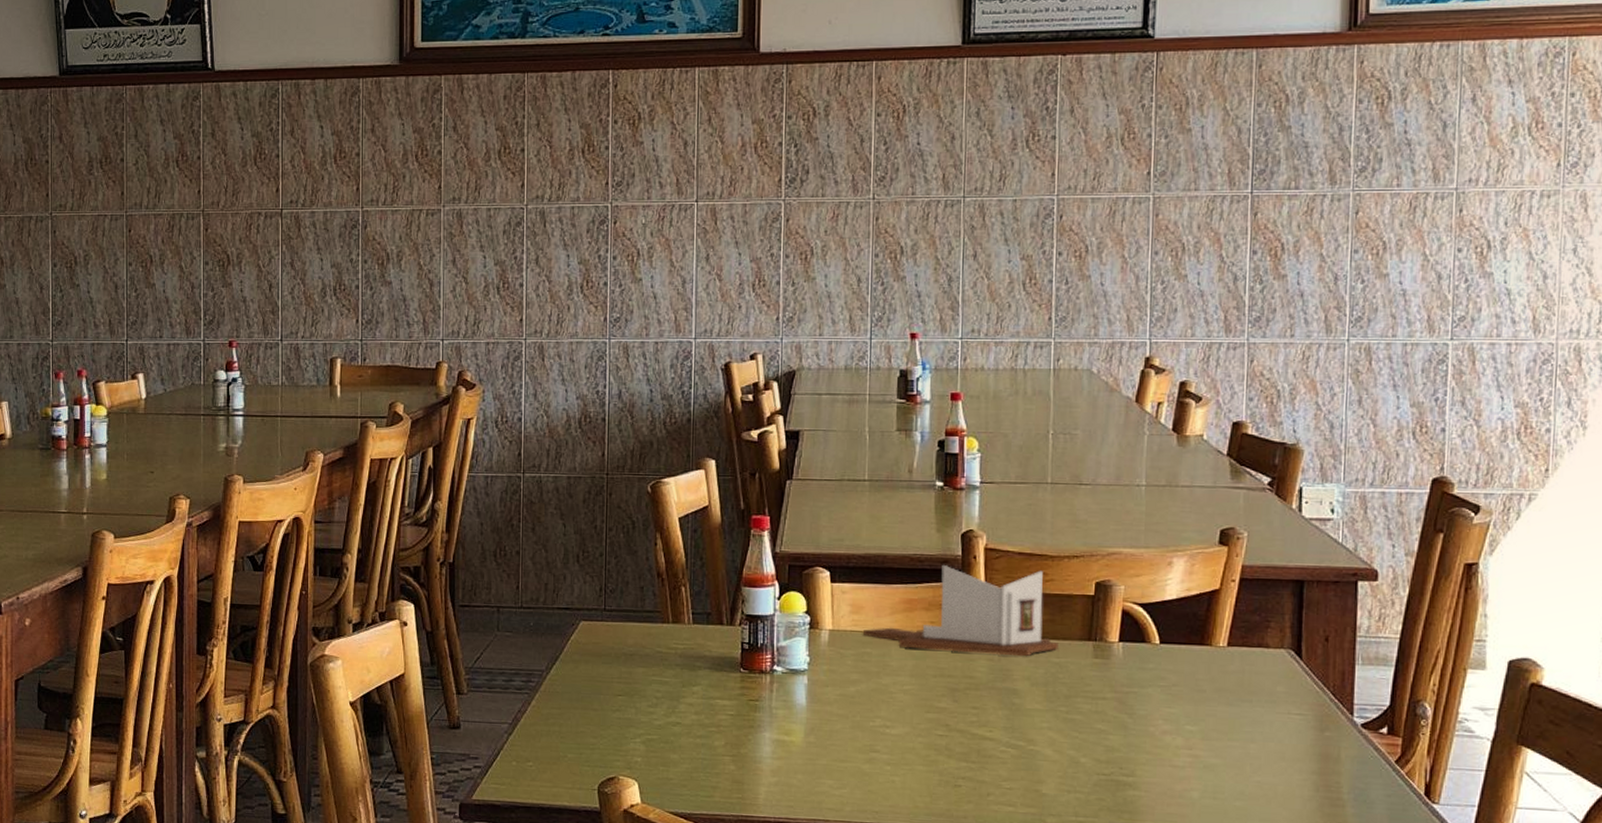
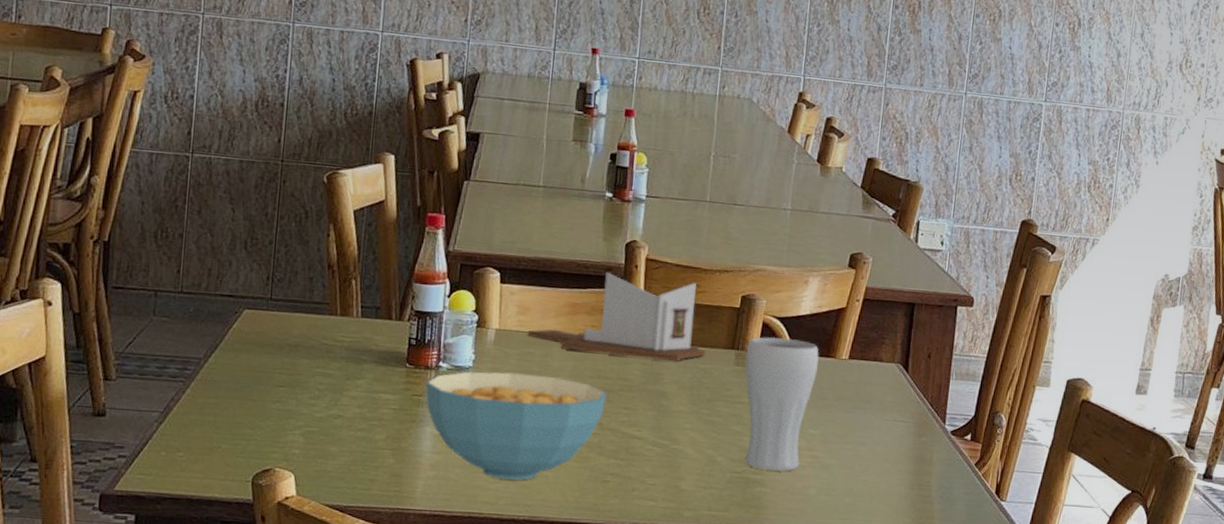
cereal bowl: none [761,674,952,786] -> present [425,371,607,480]
drinking glass: none [1105,625,1191,773] -> present [745,336,819,471]

